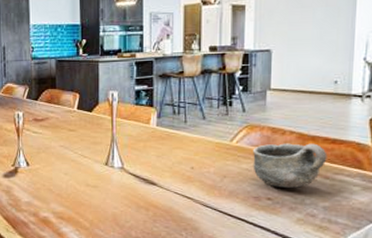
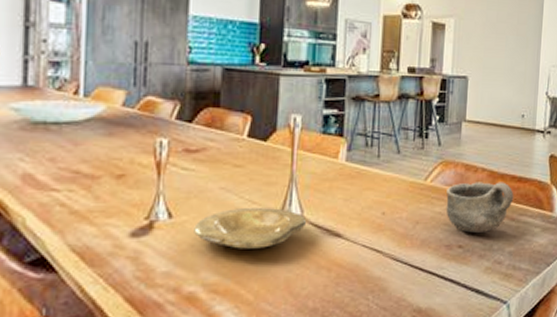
plate: none [44,160,127,190] -> present [194,207,307,249]

